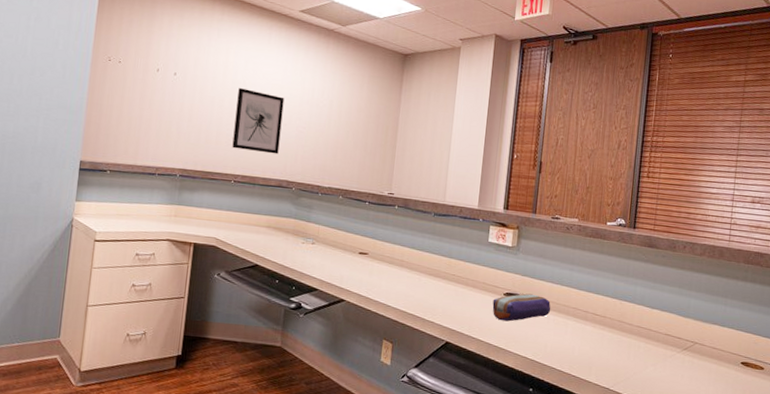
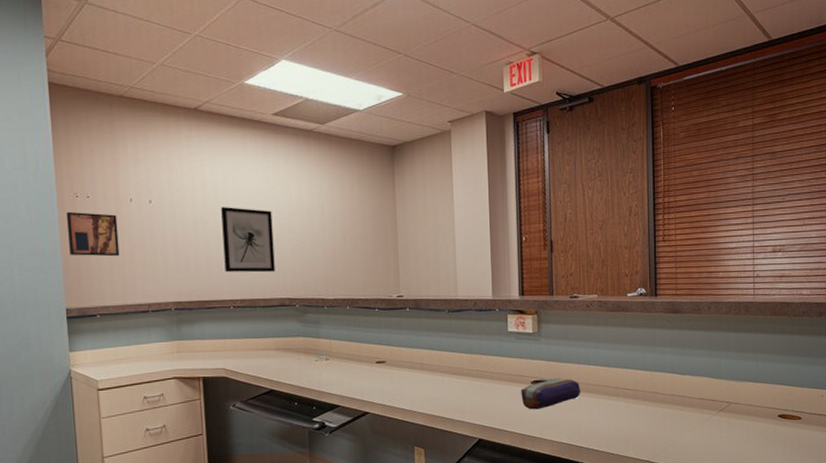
wall art: none [93,72,143,120] -> present [65,211,120,257]

